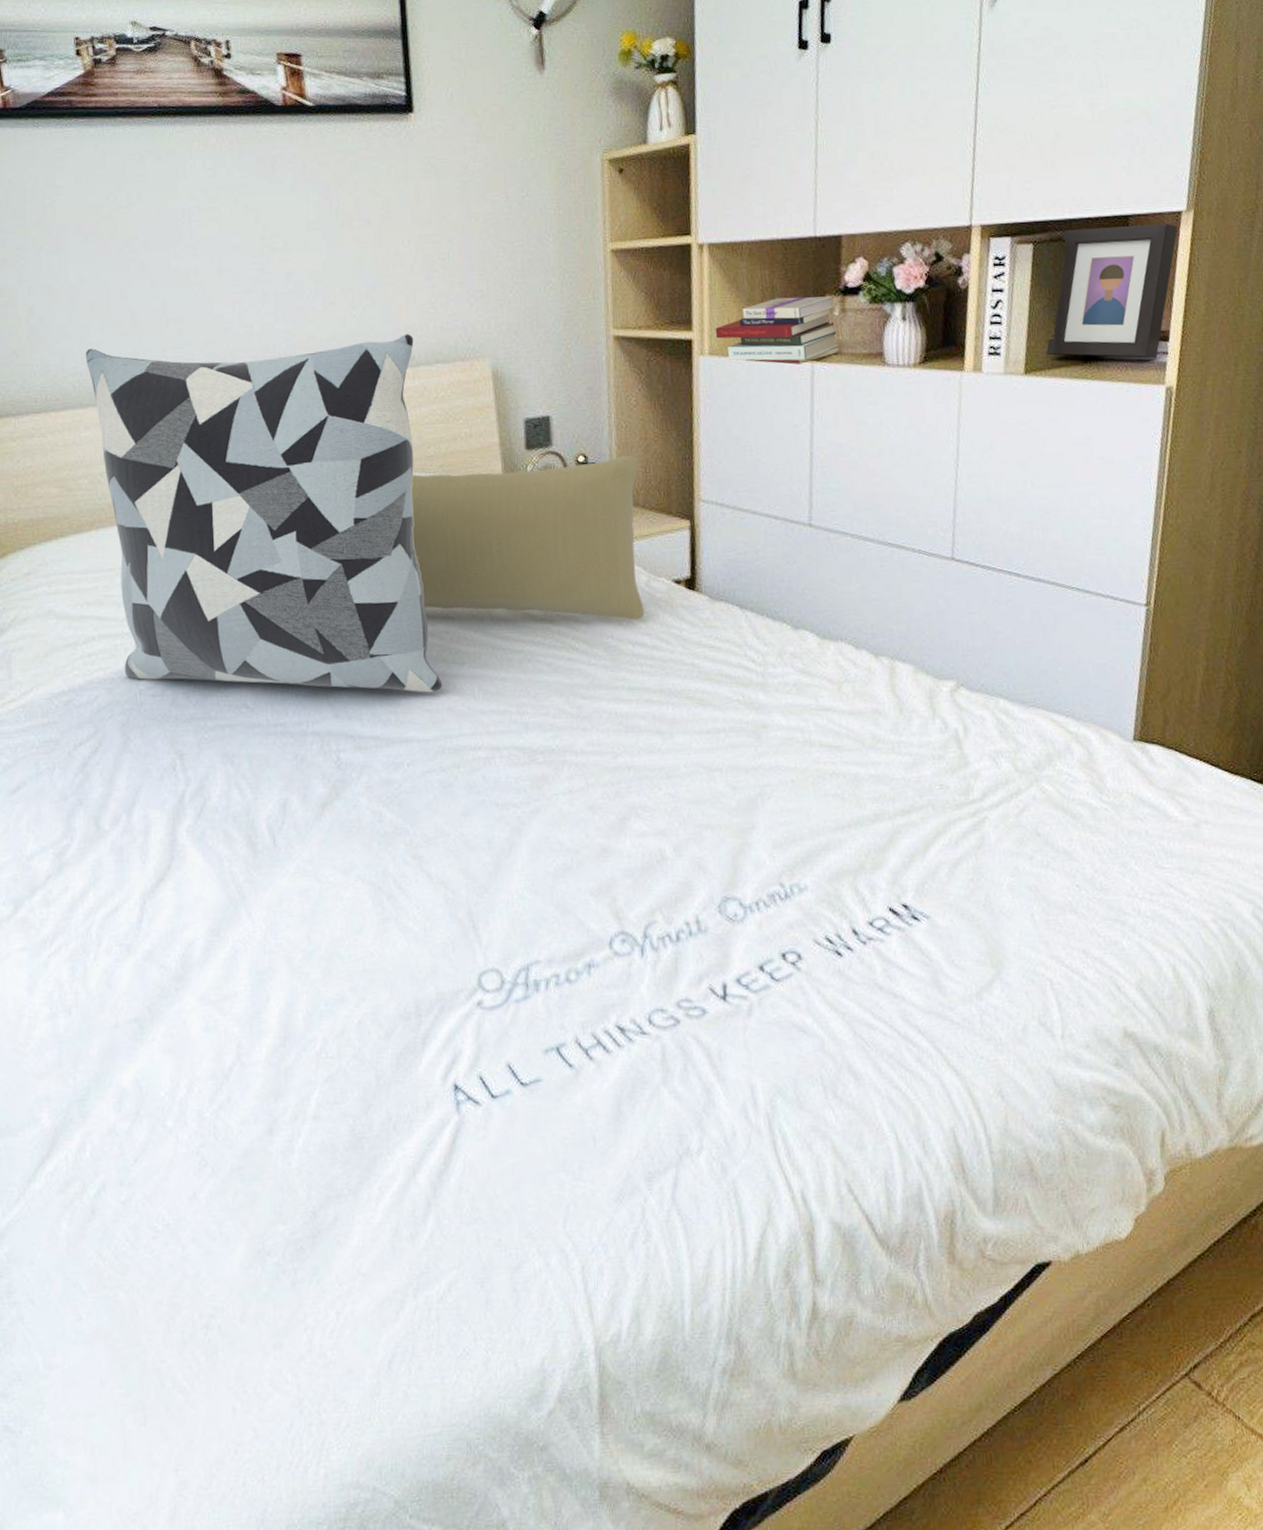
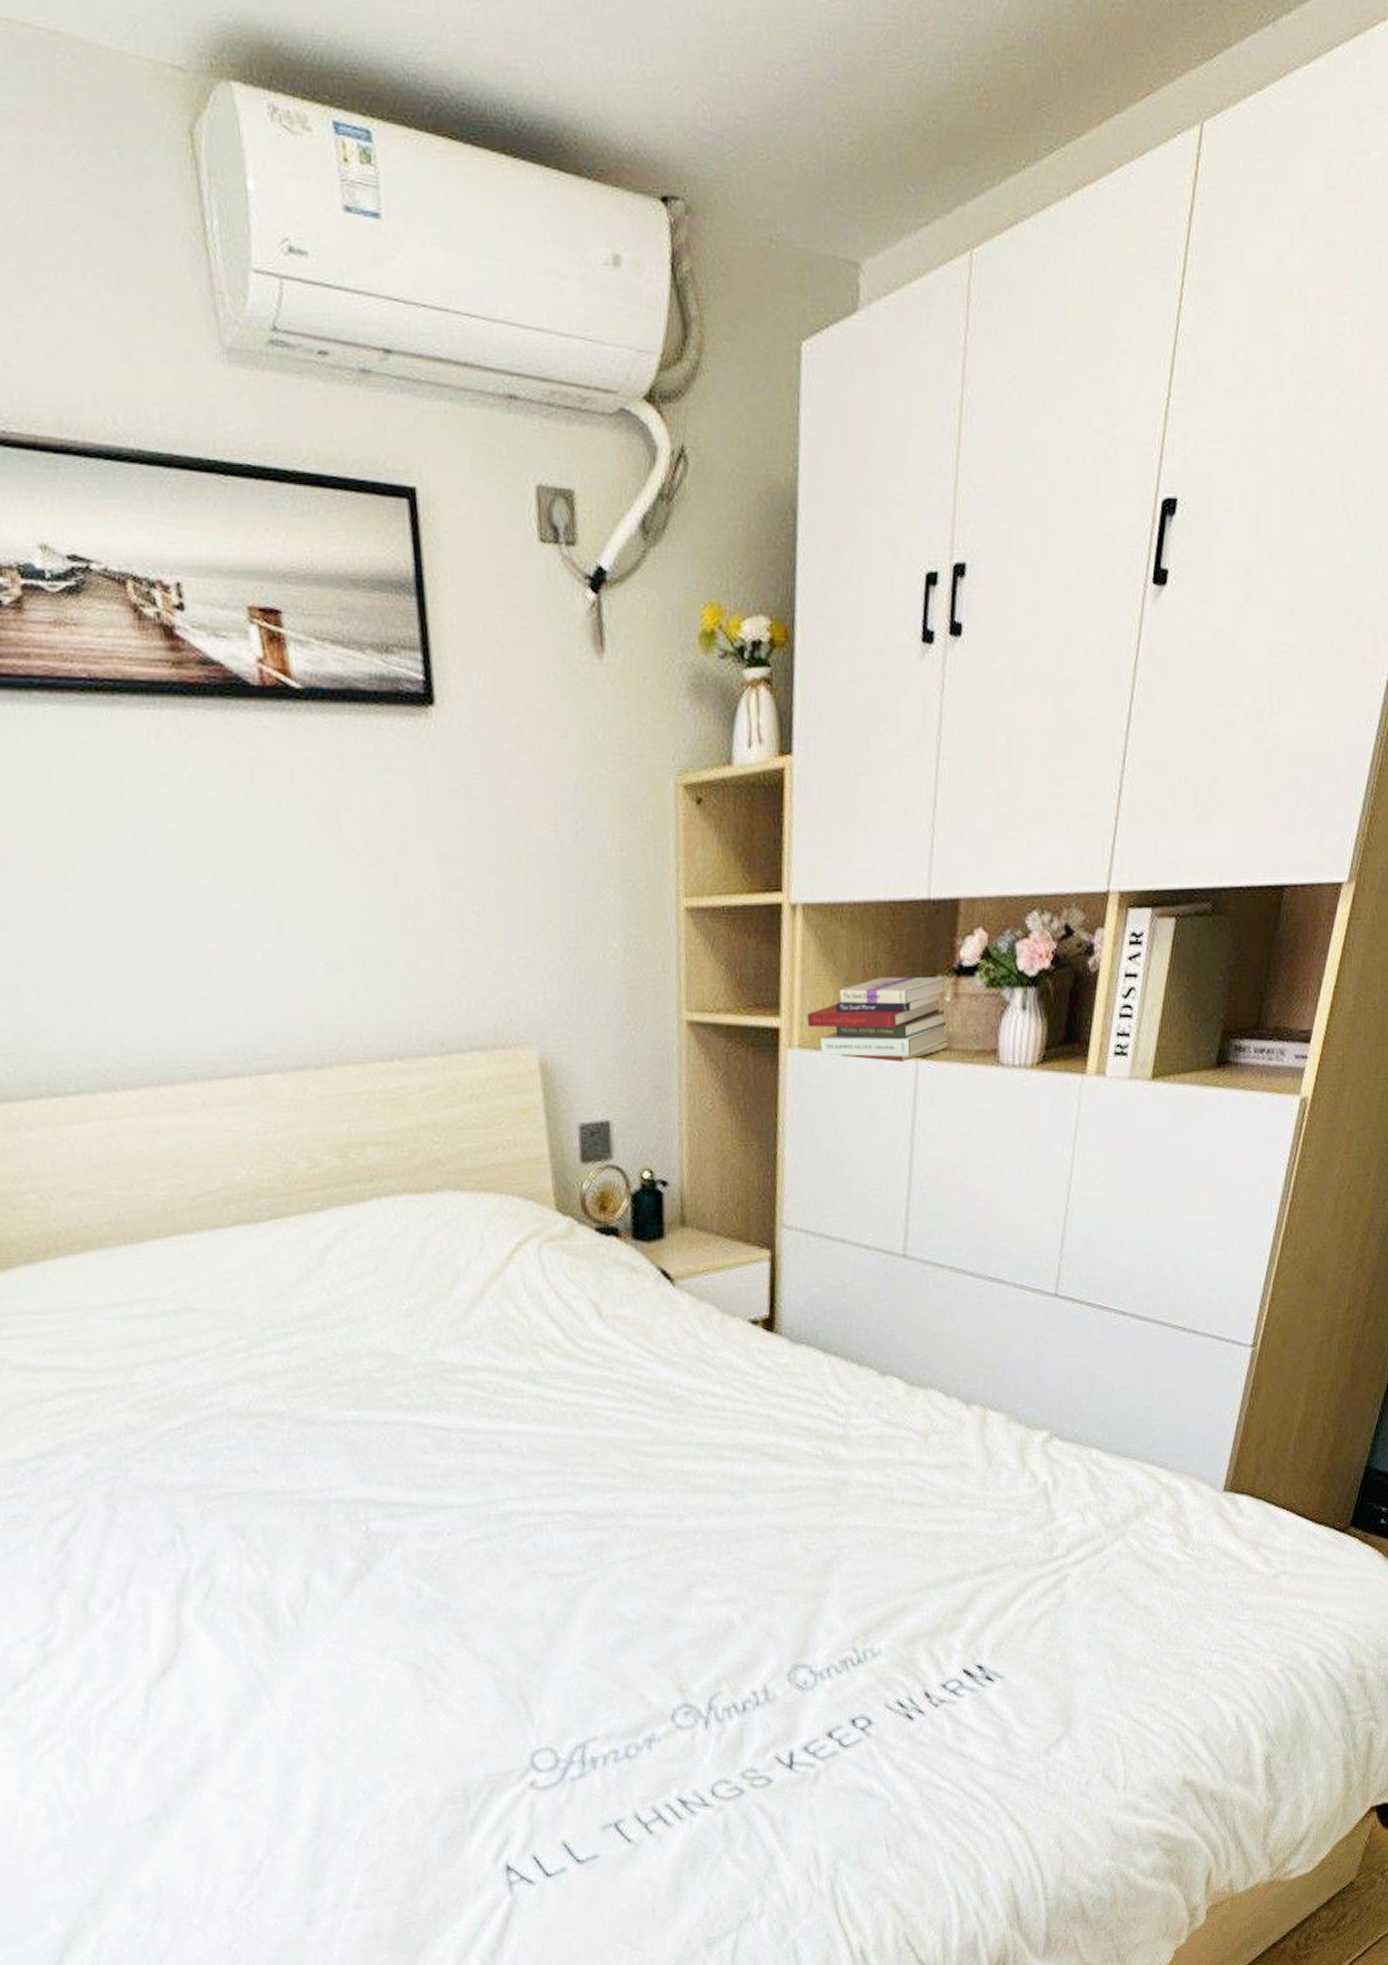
pillow: present [85,334,443,693] -> none [17,1012,486,1453]
pillow: present [411,455,645,621] -> none [443,1171,717,1367]
picture frame: present [1046,223,1178,359] -> none [1177,897,1336,1064]

